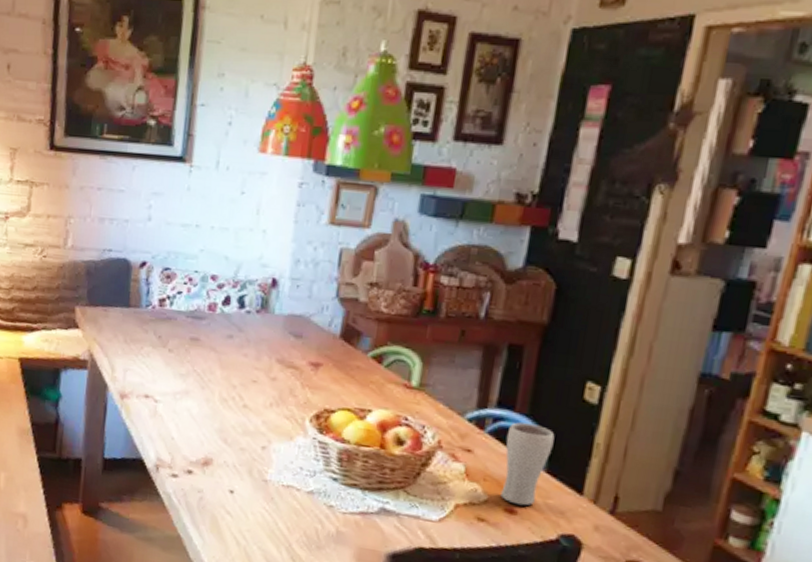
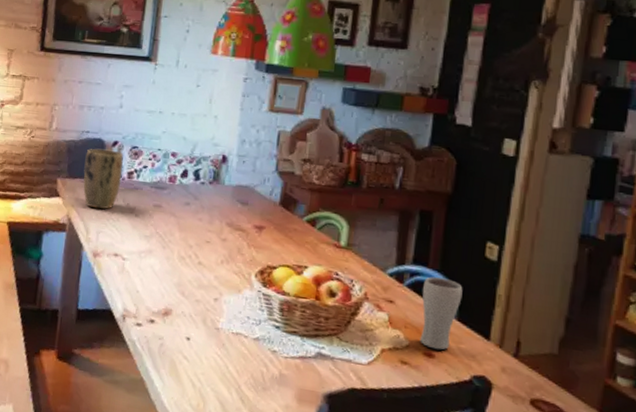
plant pot: none [105,270,154,343] -> present [82,148,124,210]

